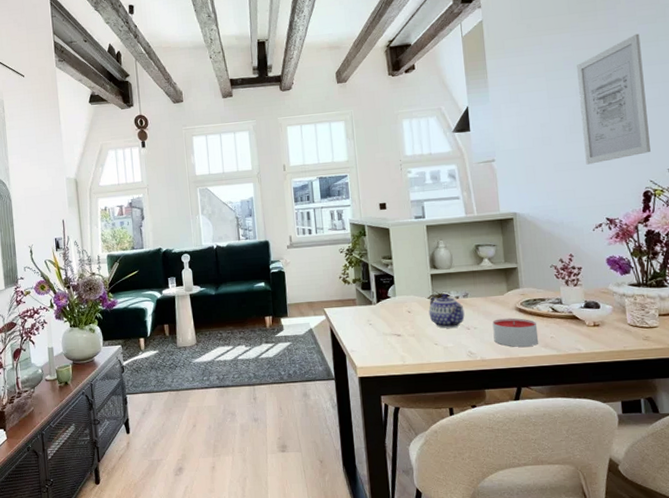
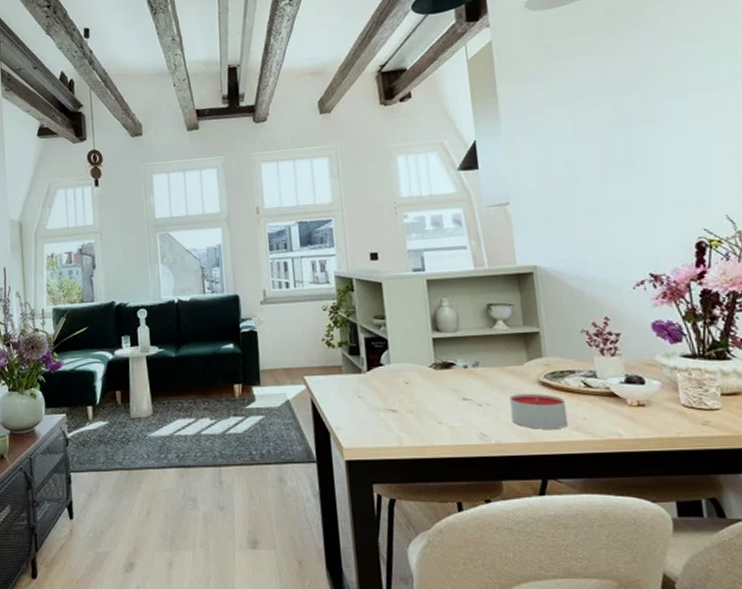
teapot: present [428,293,465,328] -> none [430,361,475,404]
wall art: present [577,33,651,165] -> none [607,54,703,209]

